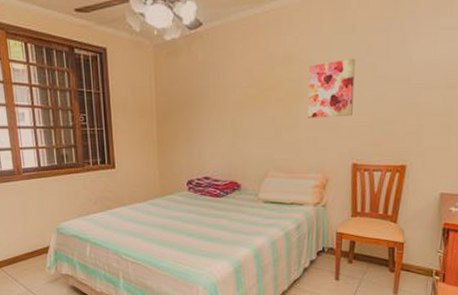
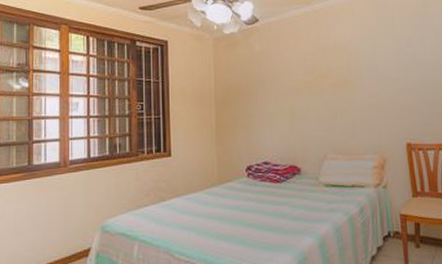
wall art: present [308,59,356,118] -> none [357,49,401,102]

